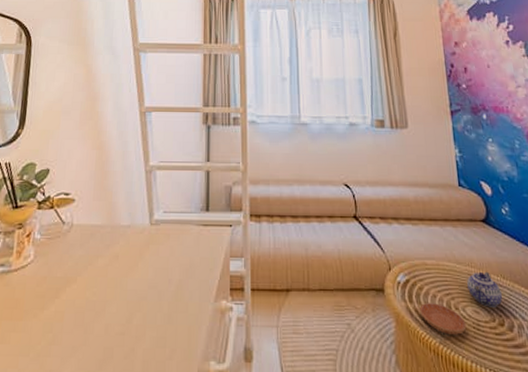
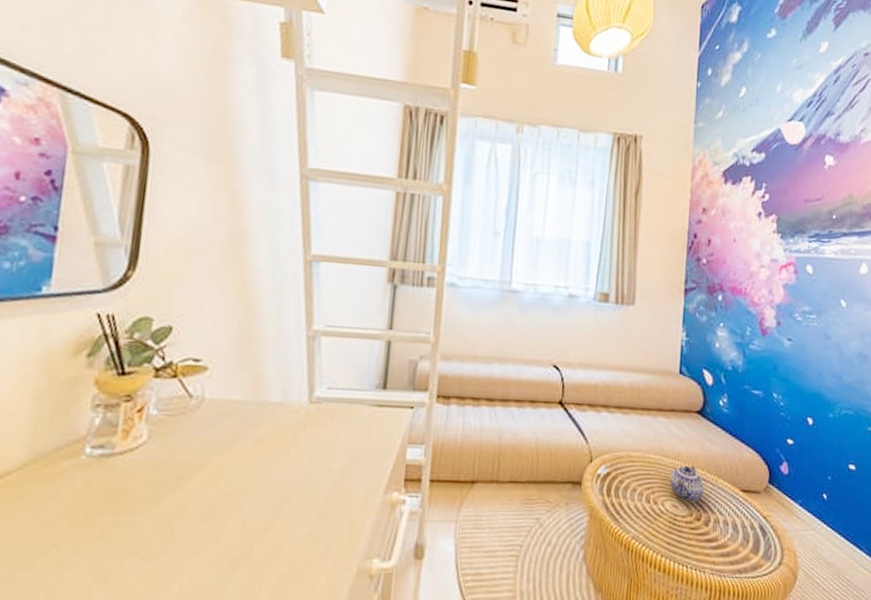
saucer: present [419,303,467,335] -> none [616,497,663,529]

